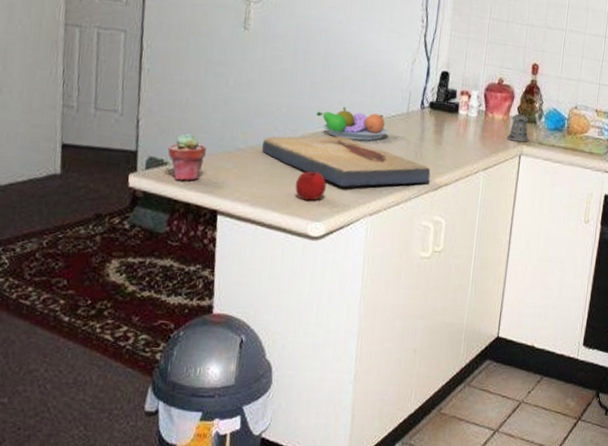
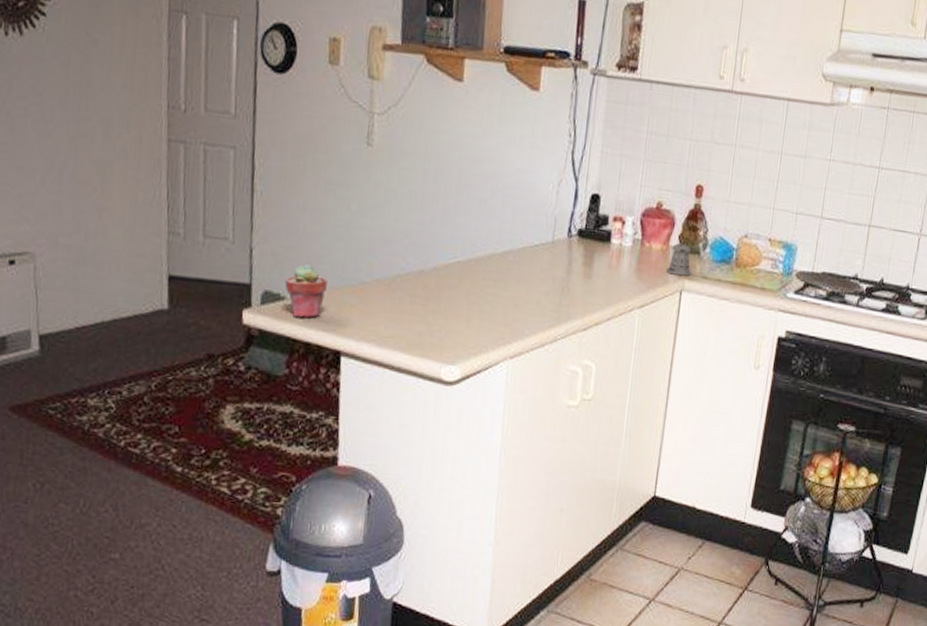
fish fossil: present [262,136,431,188] -> none [389,268,579,327]
apple: present [295,168,326,201] -> none [426,304,462,341]
fruit bowl: present [316,106,389,141] -> none [449,234,532,274]

